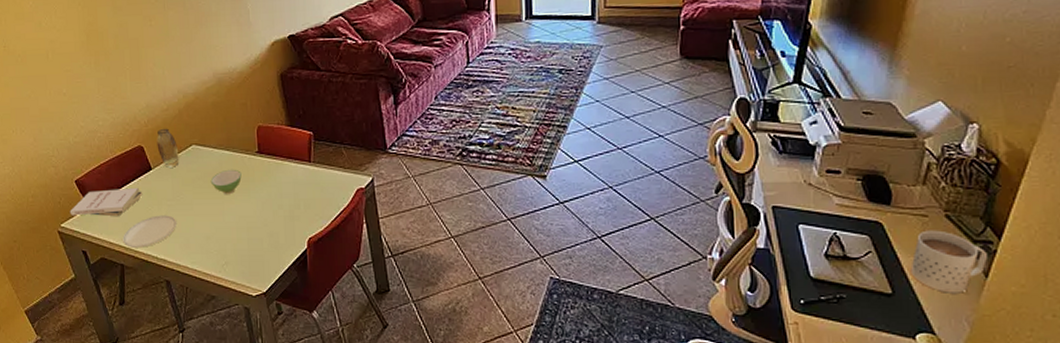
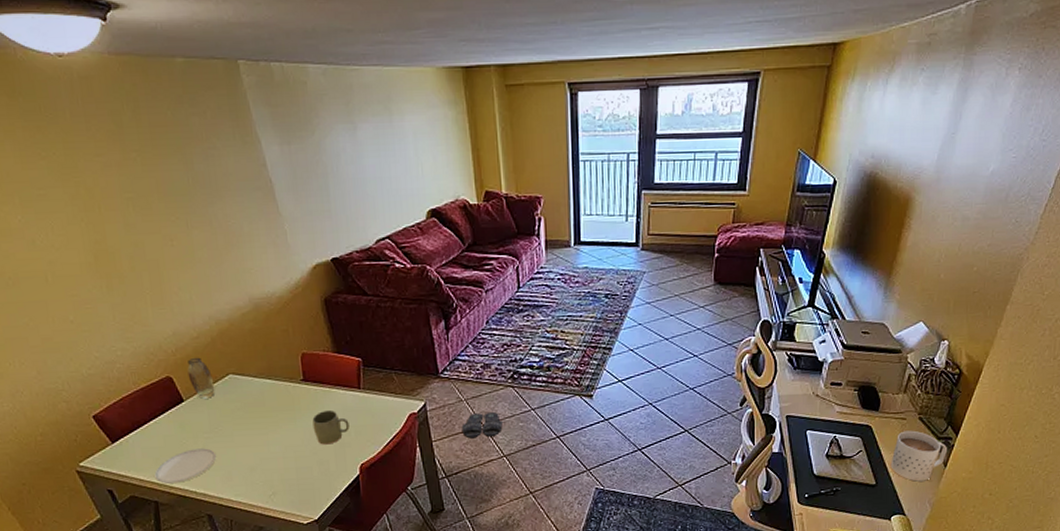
books: present [70,187,143,217] -> none [89,420,175,454]
bowl: present [210,169,242,195] -> none [251,398,286,425]
mug: none [265,182,299,217] -> present [312,409,350,445]
slippers: none [408,190,451,217] -> present [461,412,503,439]

